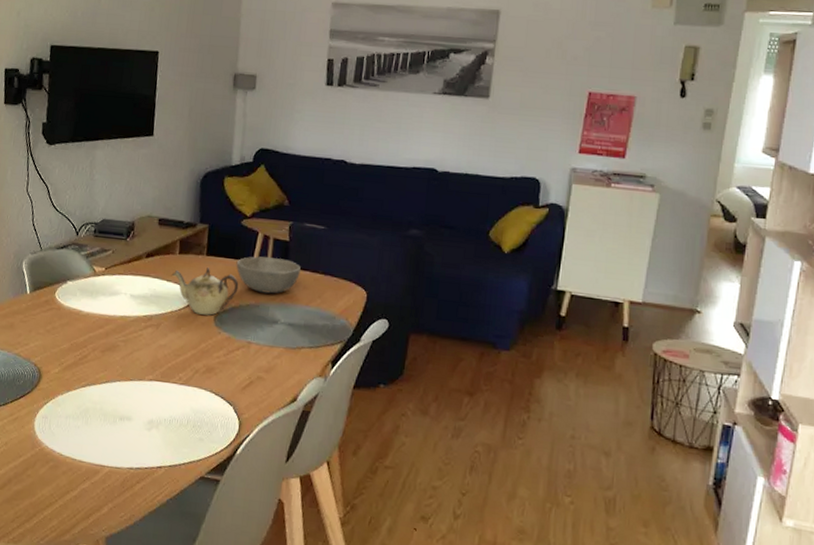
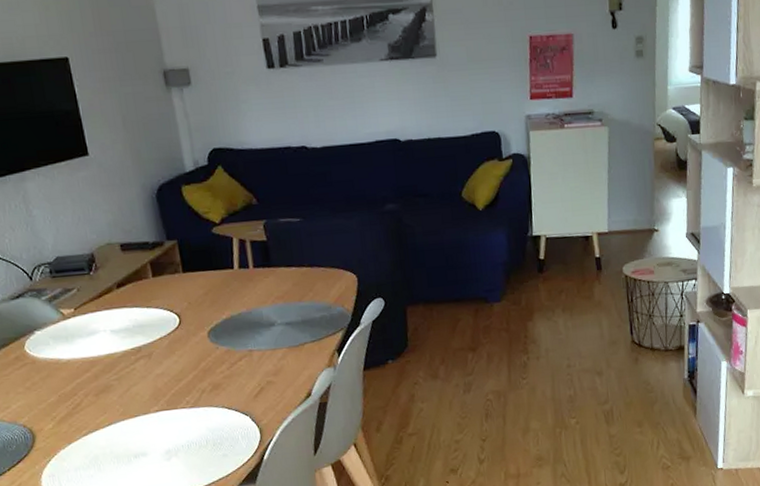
teapot: present [171,268,239,315] -> none [150,285,226,334]
bowl: present [236,256,301,294] -> none [216,259,286,299]

